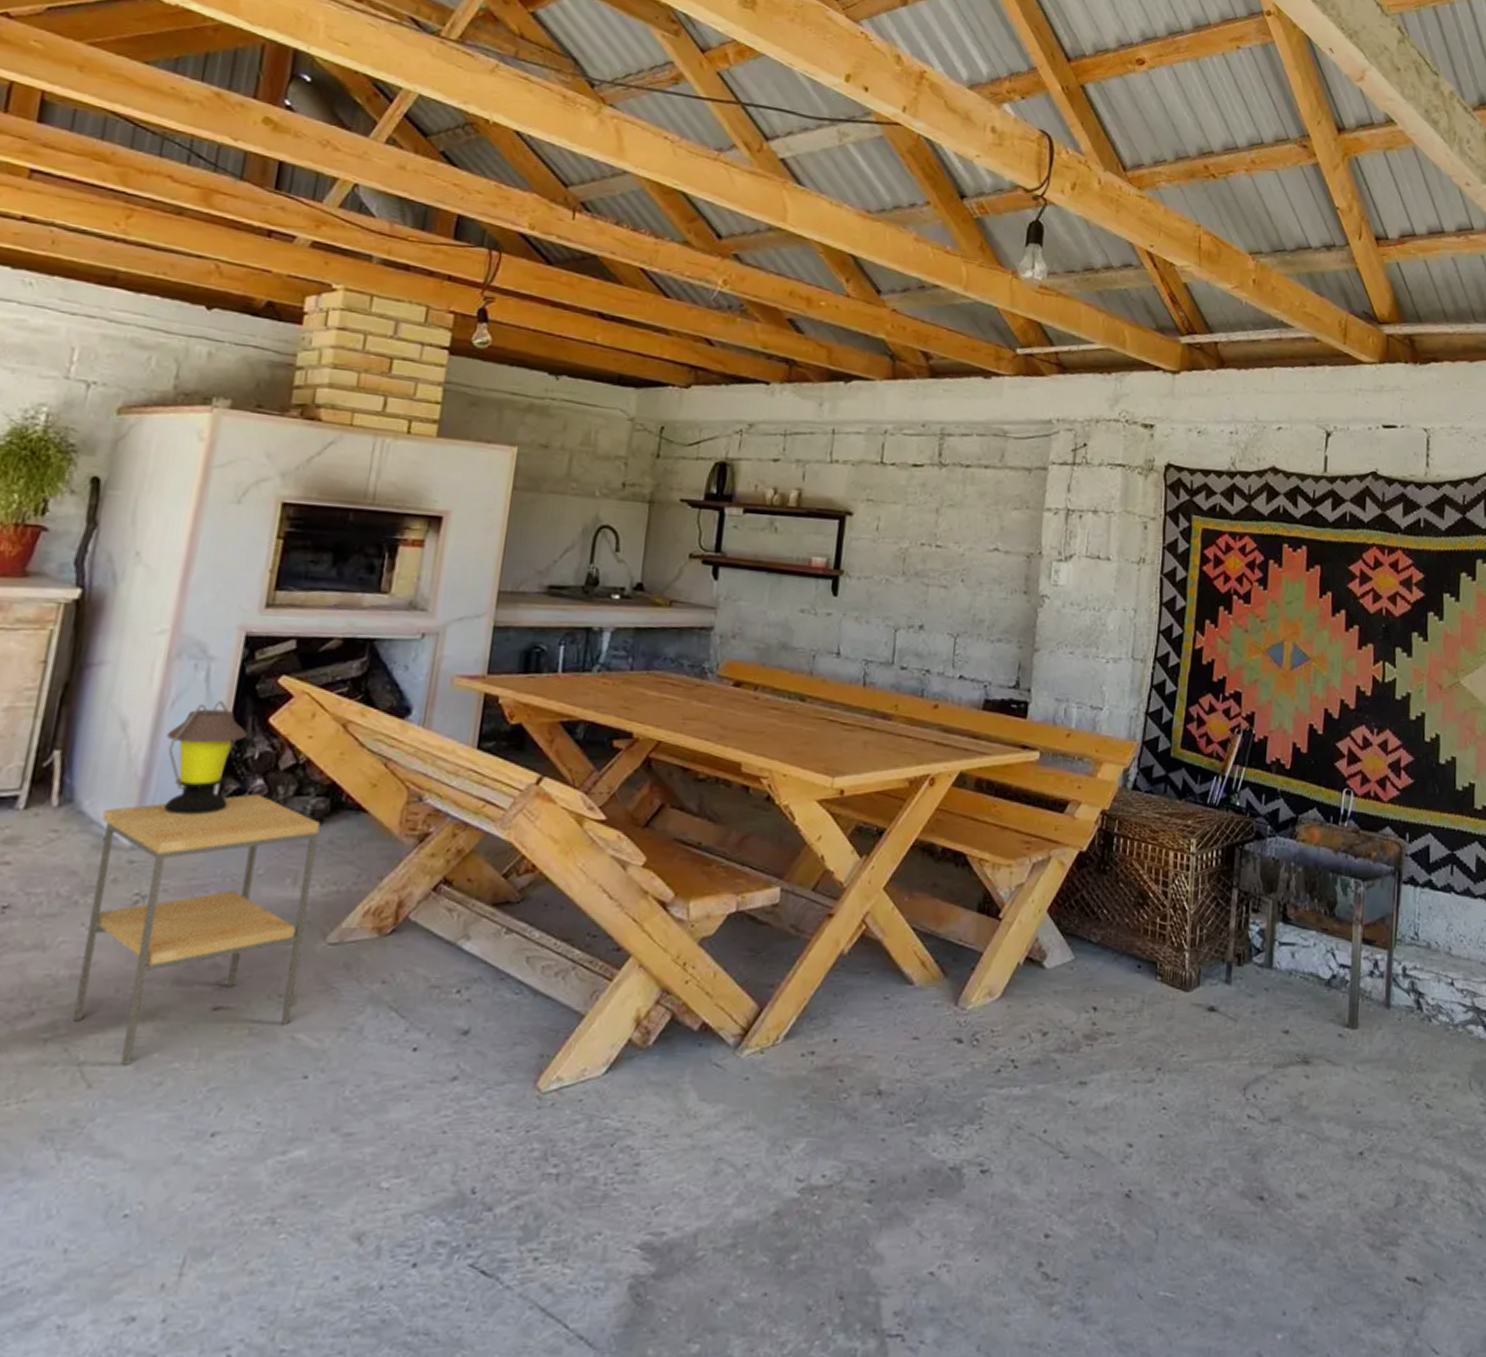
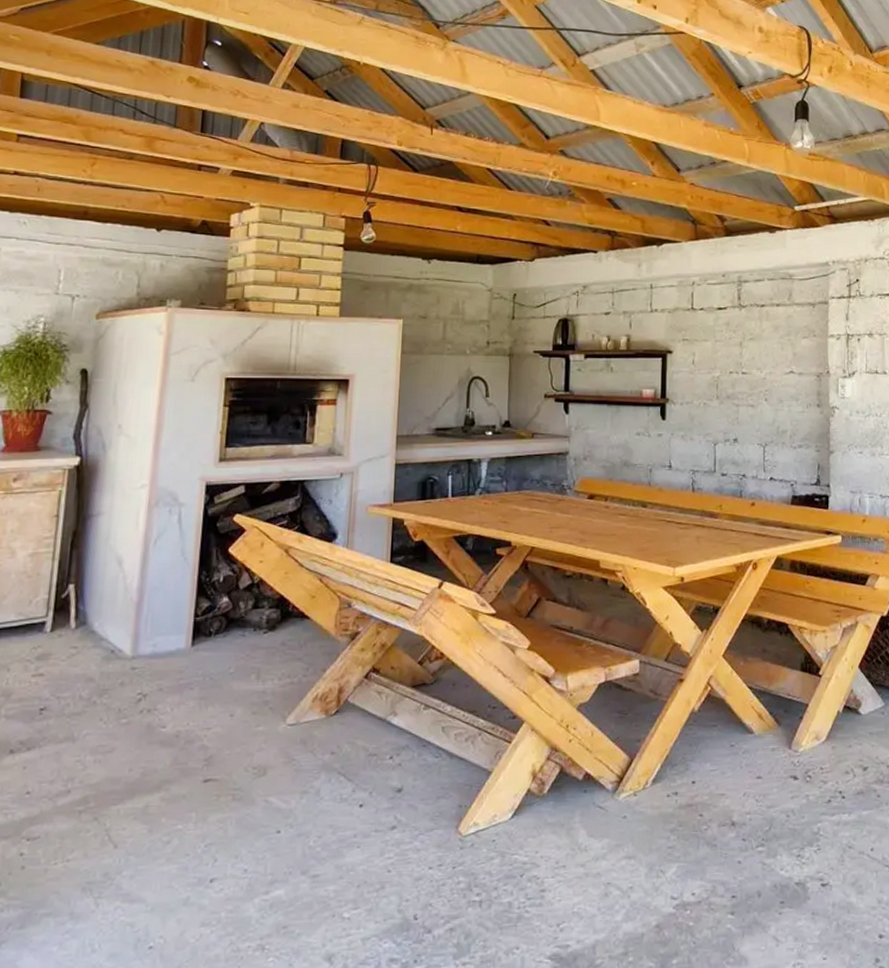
side table: present [72,794,321,1065] -> none [99,609,274,829]
lantern: present [164,701,247,815] -> none [152,538,213,629]

